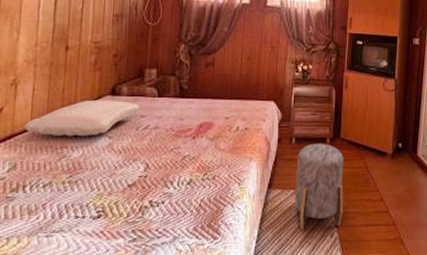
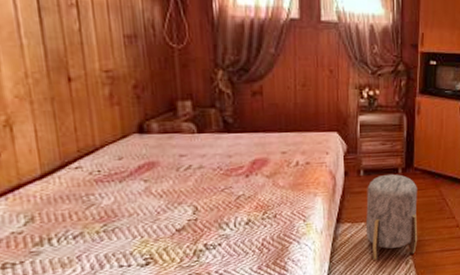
pillow: present [25,100,140,137] -> none [34,139,178,183]

